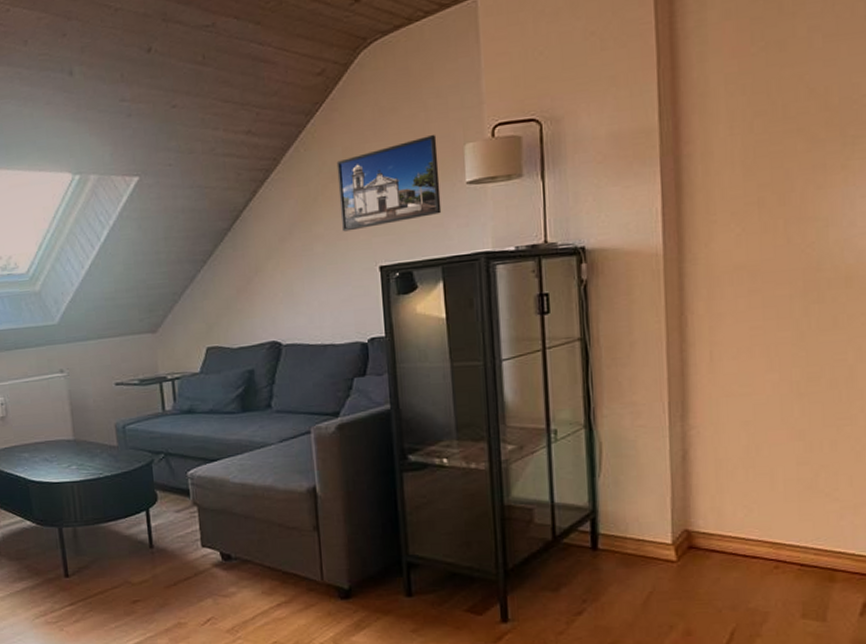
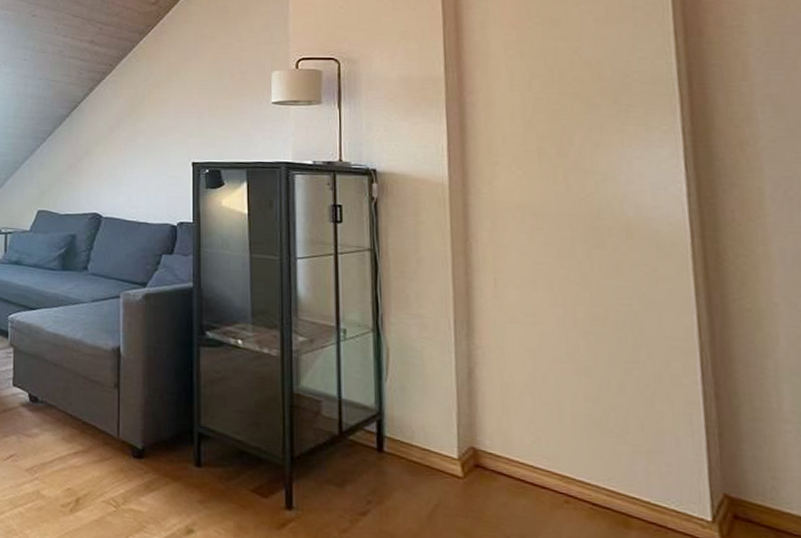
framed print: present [336,135,442,232] -> none [162,61,249,130]

